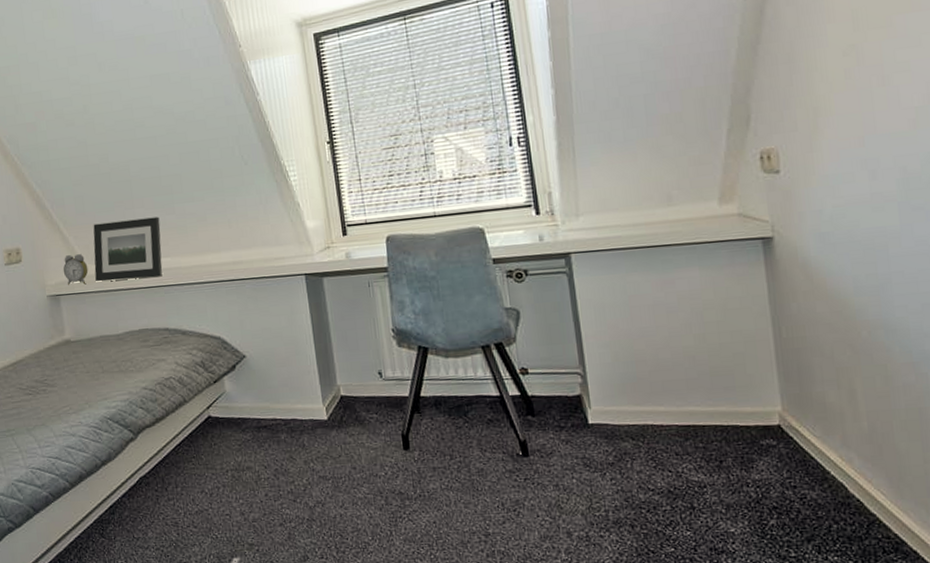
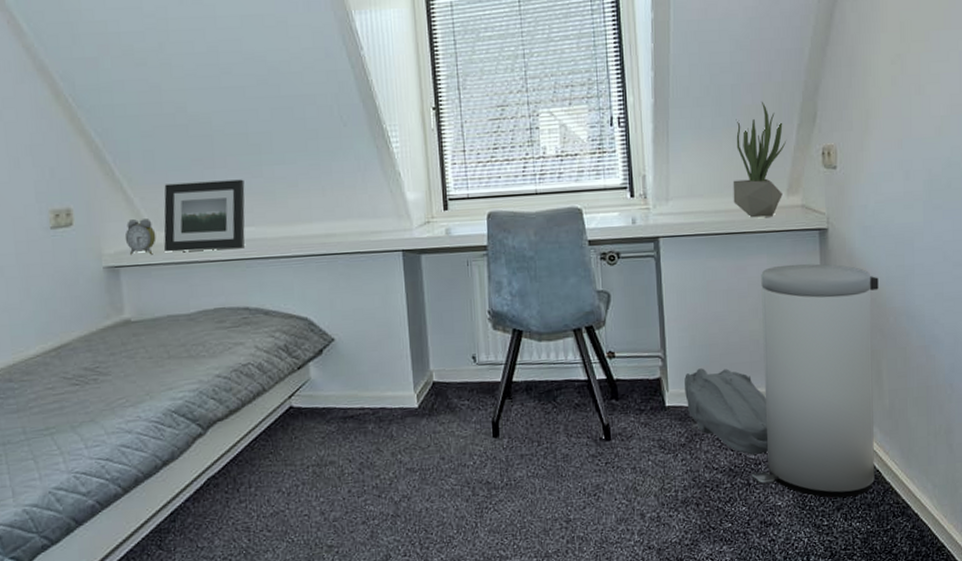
backpack: none [609,385,715,477] -> present [684,368,769,455]
potted plant: none [651,109,714,230] -> present [733,101,786,218]
pedal bin: none [693,275,855,529] -> present [751,263,879,498]

